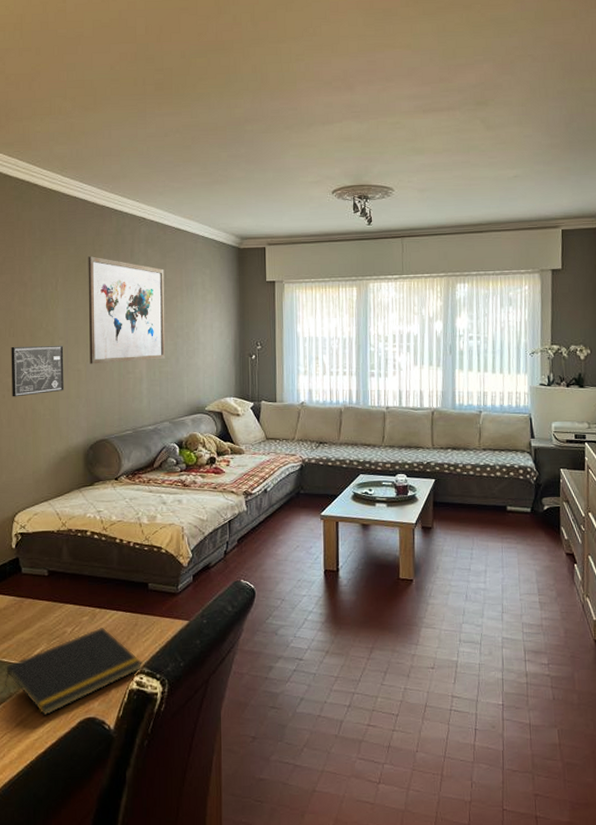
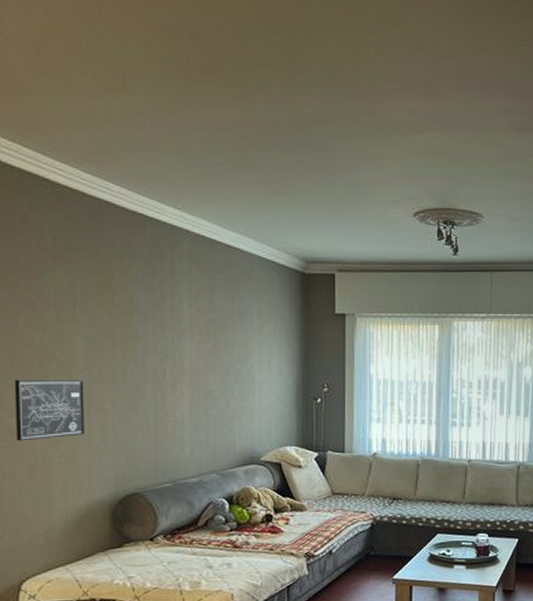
wall art: present [88,256,166,364] -> none [115,273,213,404]

